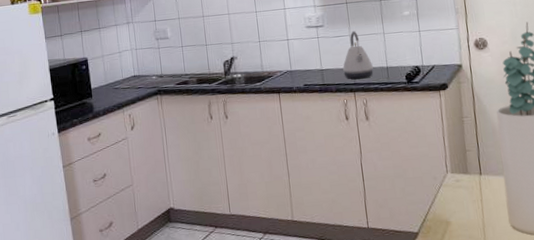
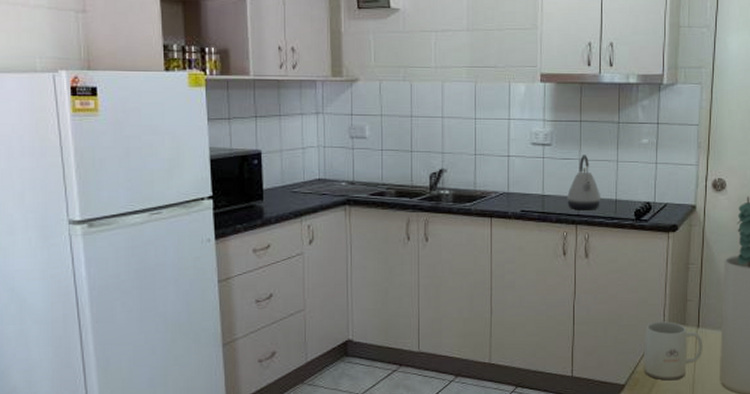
mug: none [430,171,489,227] -> present [643,321,703,381]

